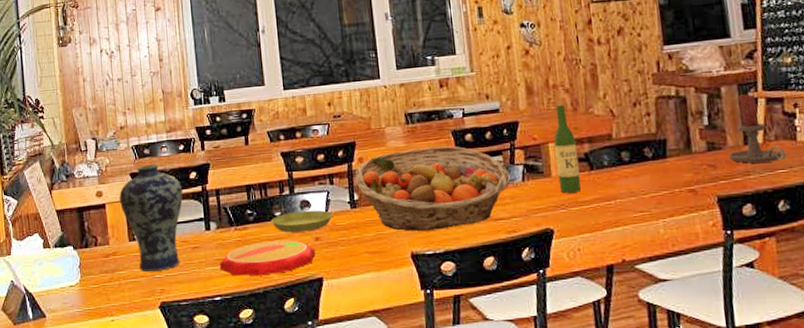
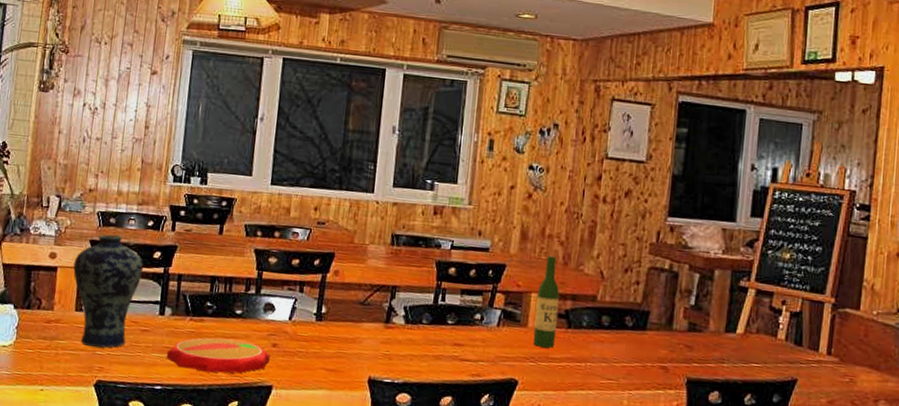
saucer: present [270,210,333,233] -> none [229,313,296,336]
fruit basket: present [355,146,510,232] -> none [326,271,486,360]
candle holder: present [728,94,787,164] -> none [707,281,764,354]

